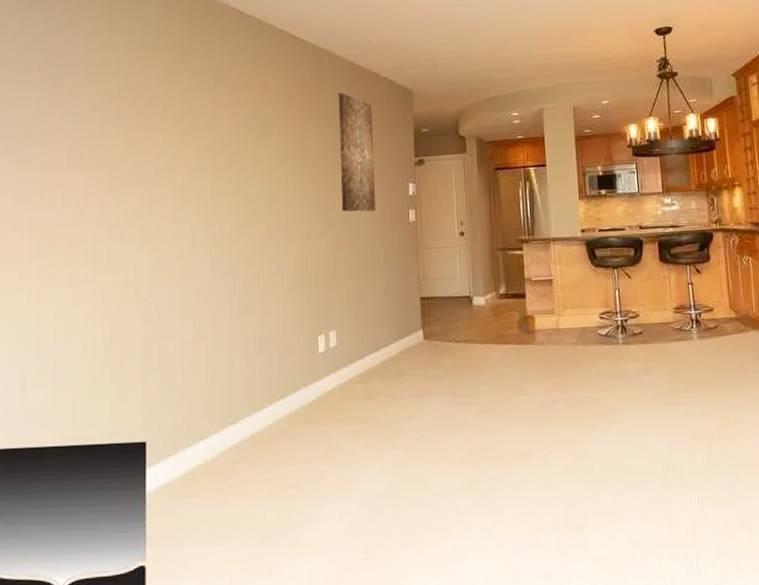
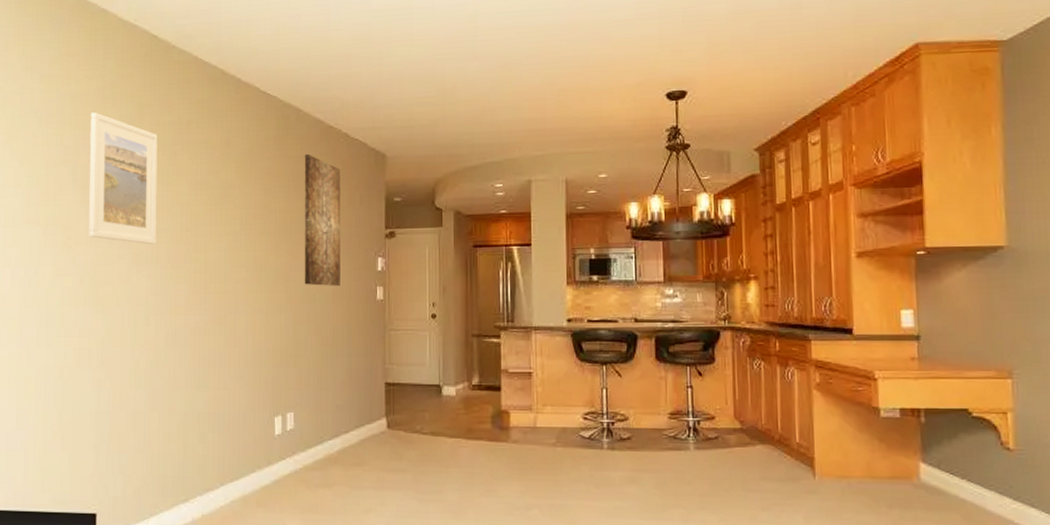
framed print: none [133,61,200,182] -> present [88,112,158,245]

